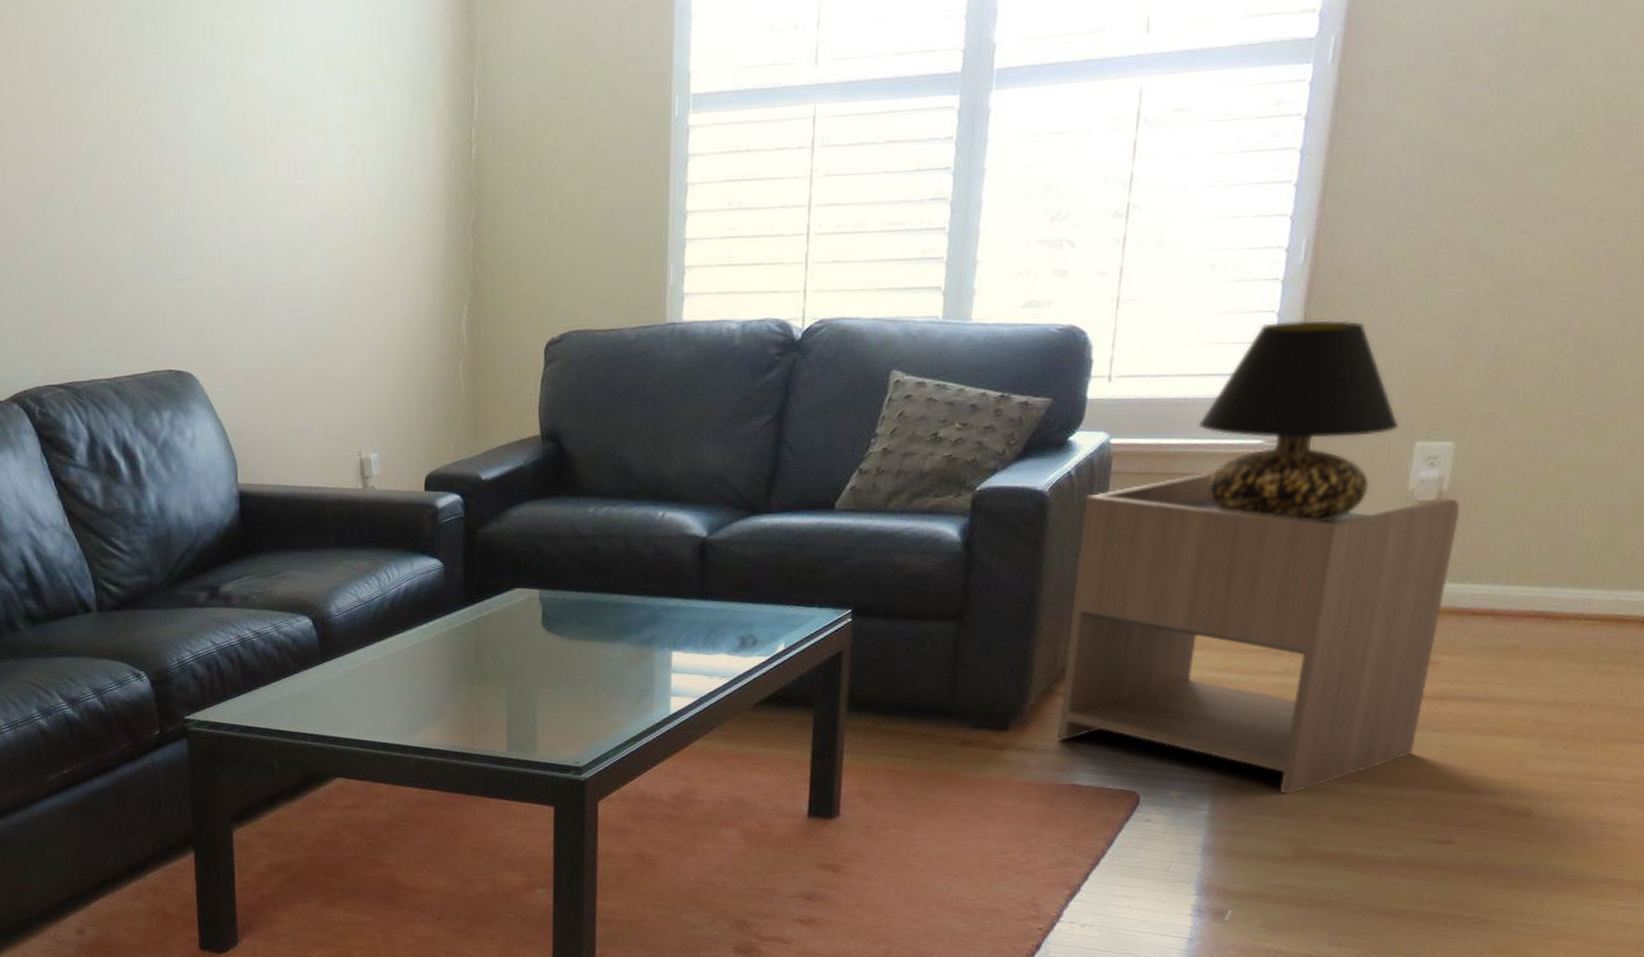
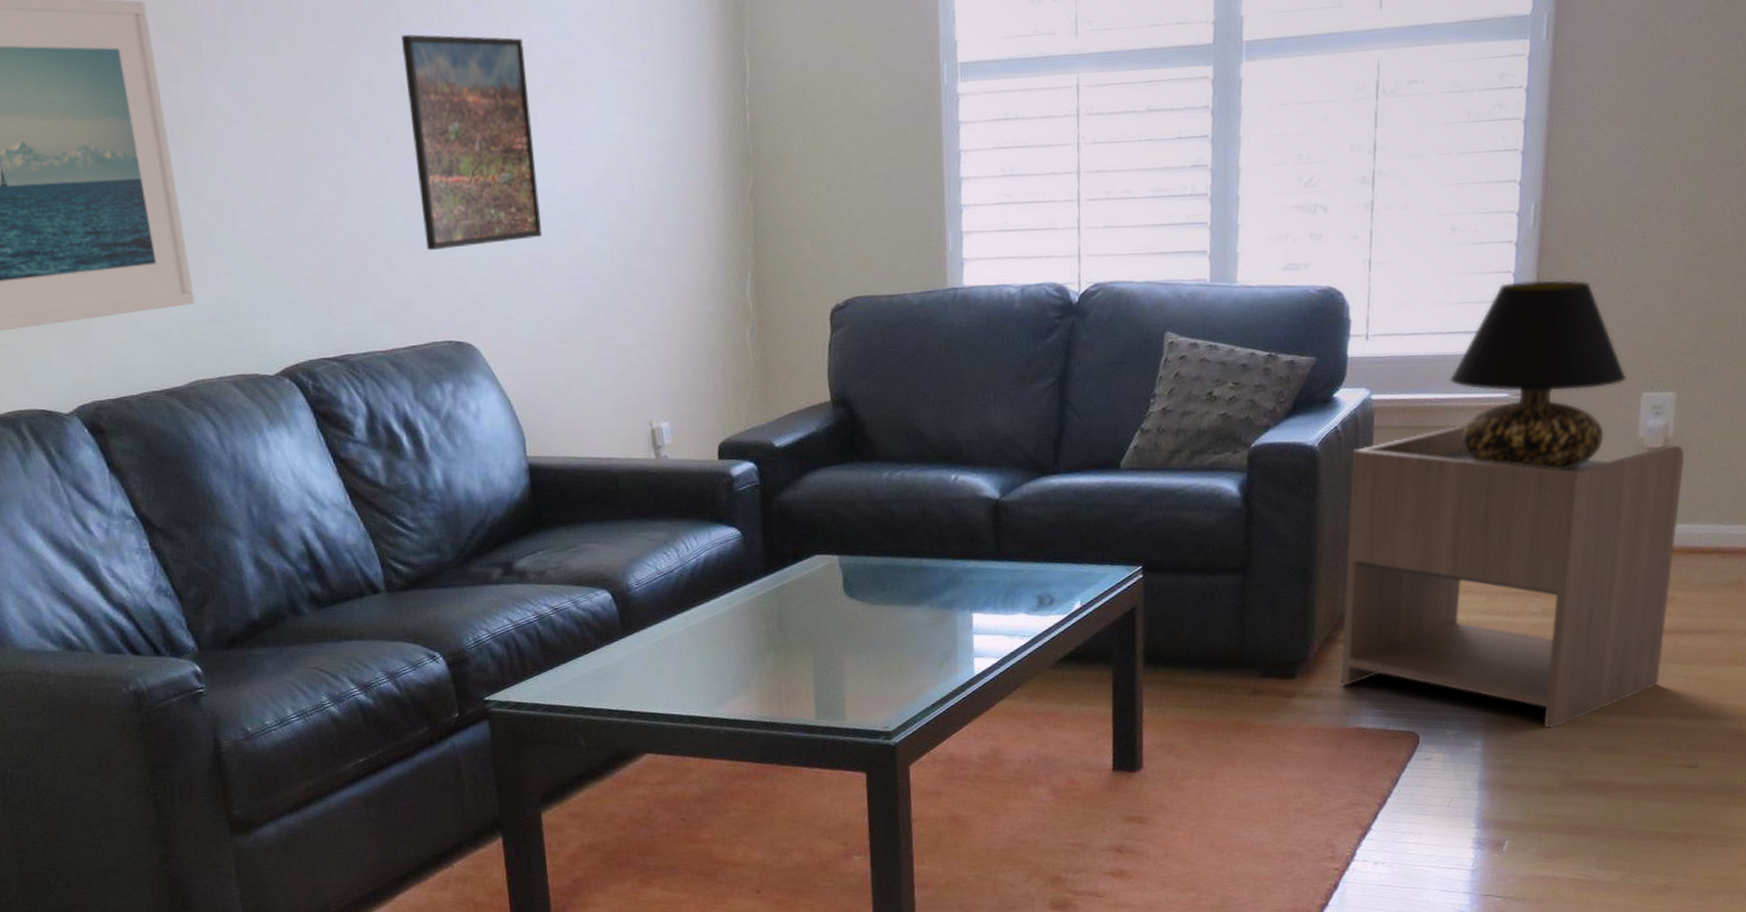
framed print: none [140,71,265,282] -> present [401,34,542,251]

